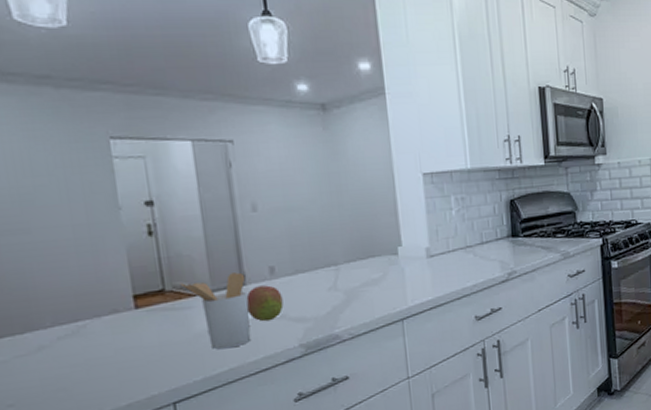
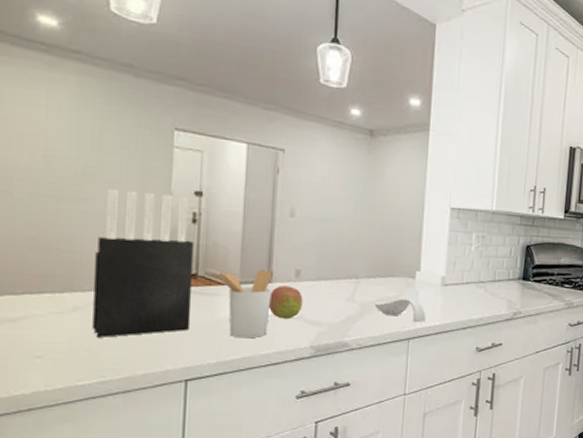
knife block: none [49,209,168,374] -> present [92,188,194,338]
spoon rest: none [359,275,417,302] -> present [374,298,426,323]

